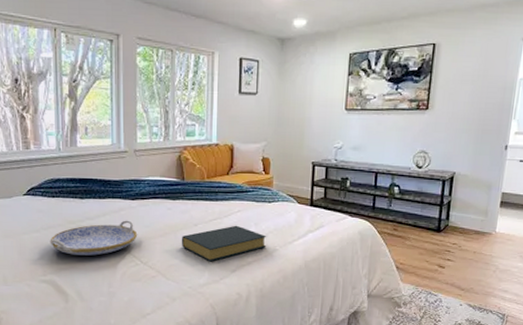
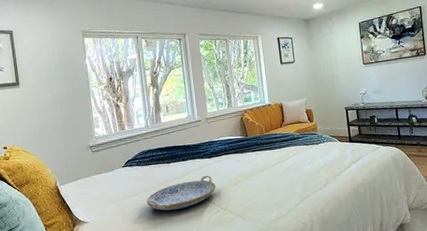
hardback book: present [181,225,267,262] -> none [251,166,320,200]

